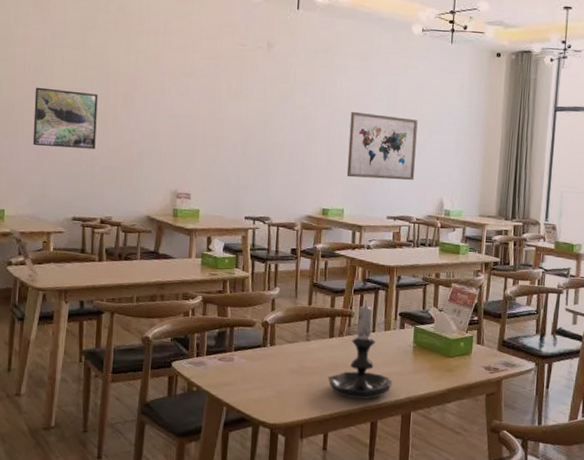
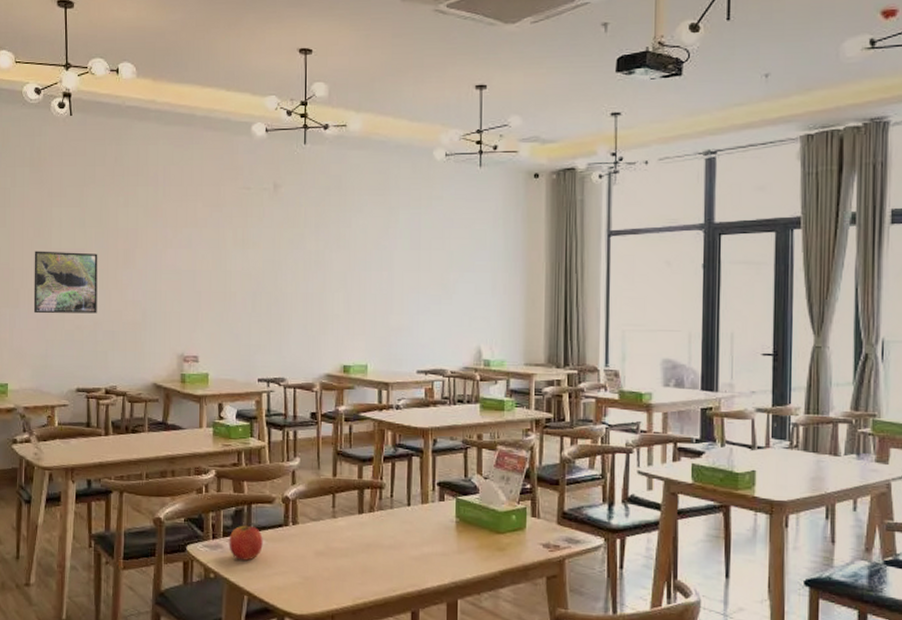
apple: none [211,344,243,377] -> present [229,524,263,561]
candle holder: present [327,299,393,399] -> none [359,468,434,585]
wall art: present [346,111,418,181] -> none [368,253,446,328]

